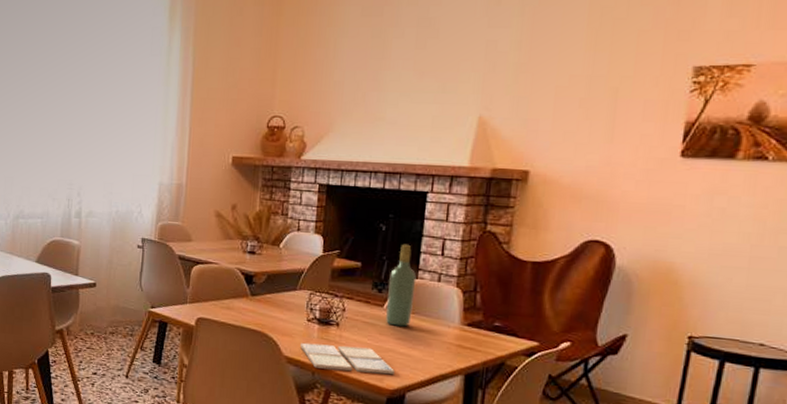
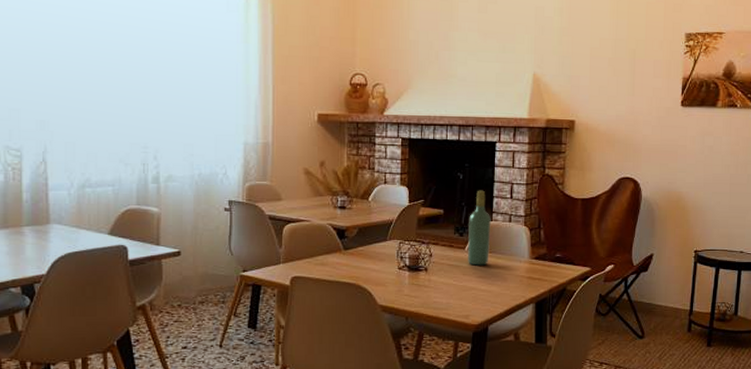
drink coaster: present [301,342,394,375] -> none [394,288,478,313]

